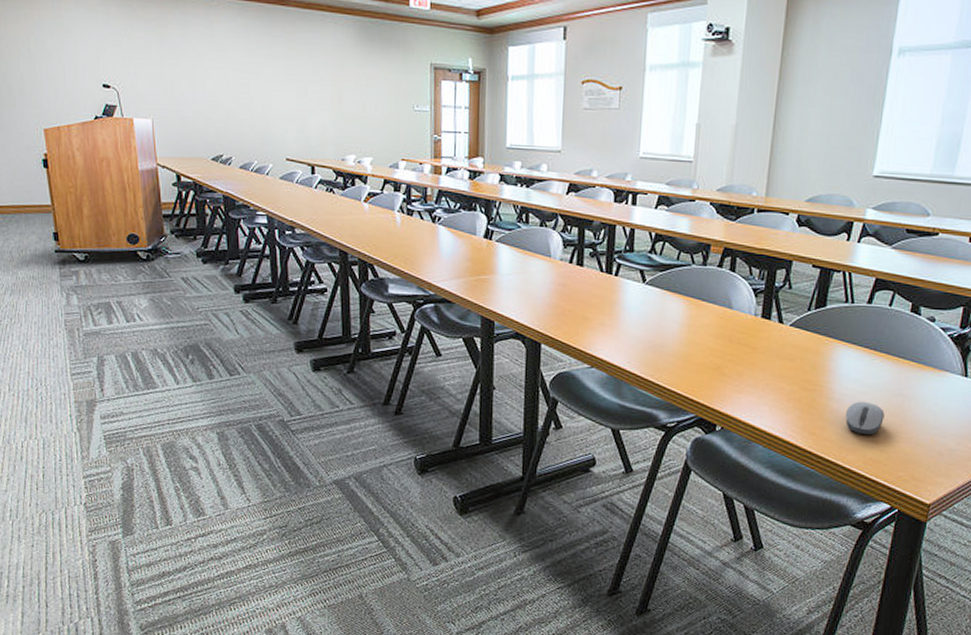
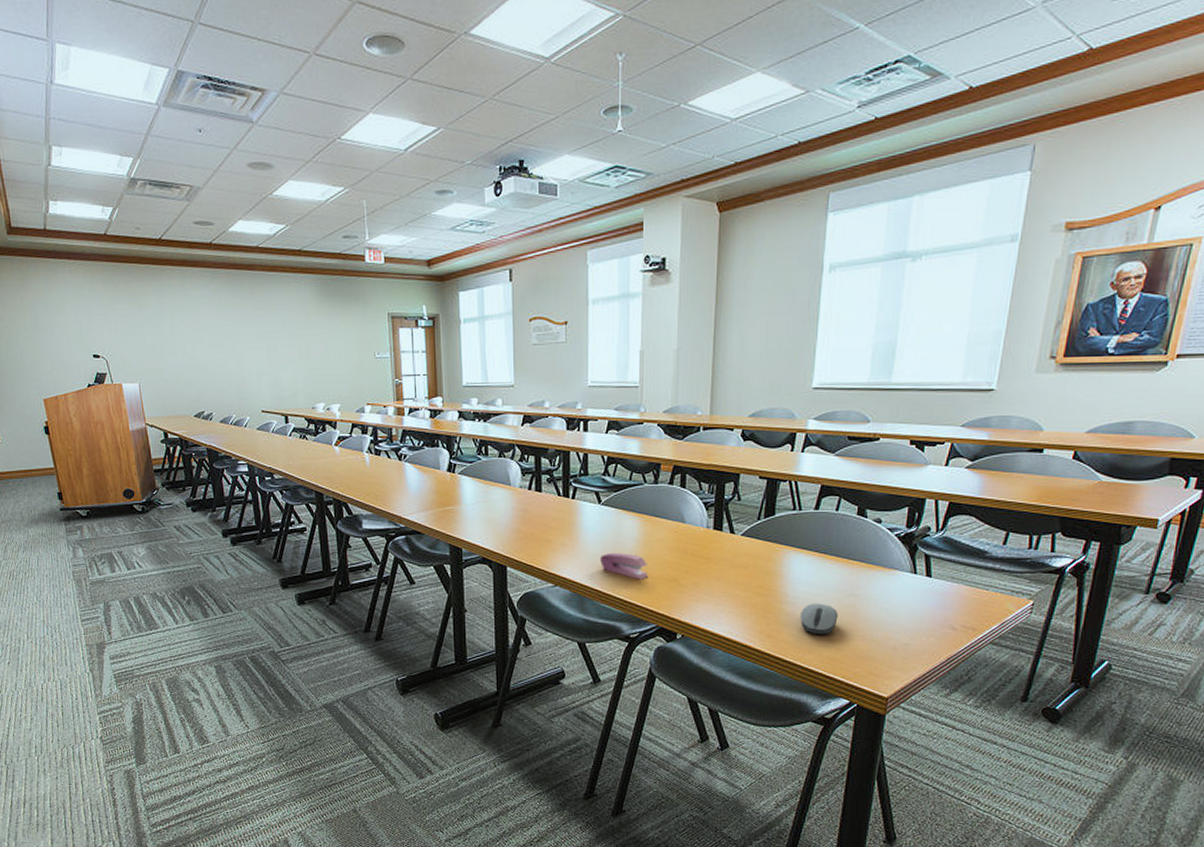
stapler: none [641,336,691,367] -> present [600,553,649,580]

